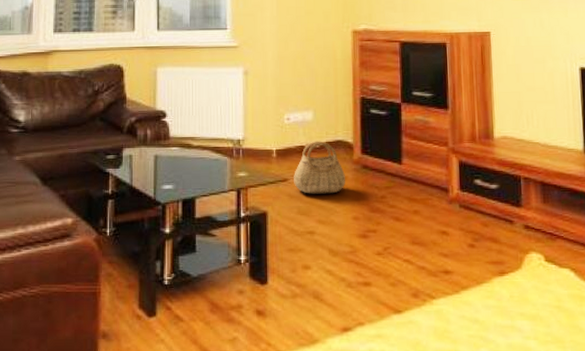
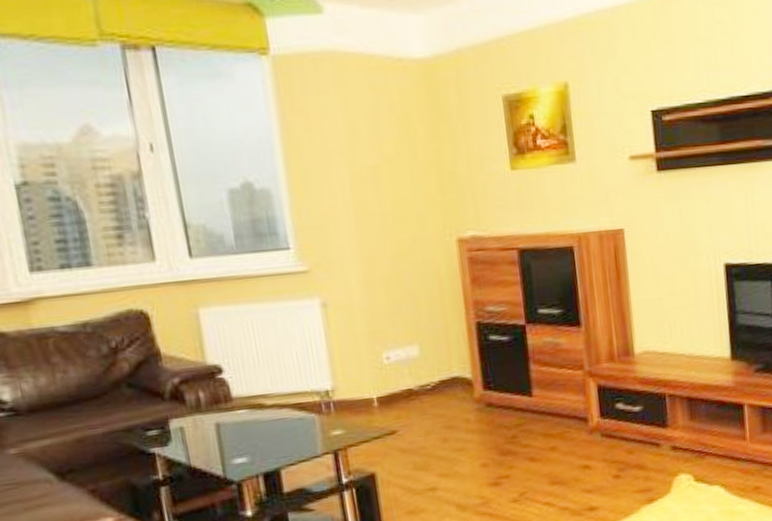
basket: present [294,141,345,194] -> none [403,380,468,446]

